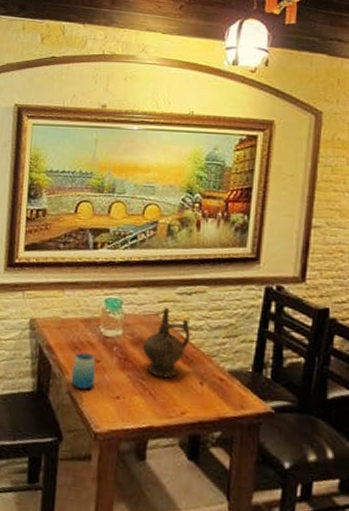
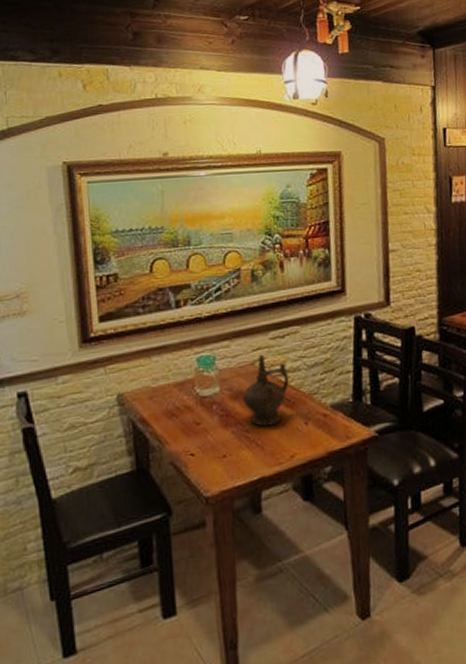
cup: present [71,352,96,389] -> none [171,417,198,457]

